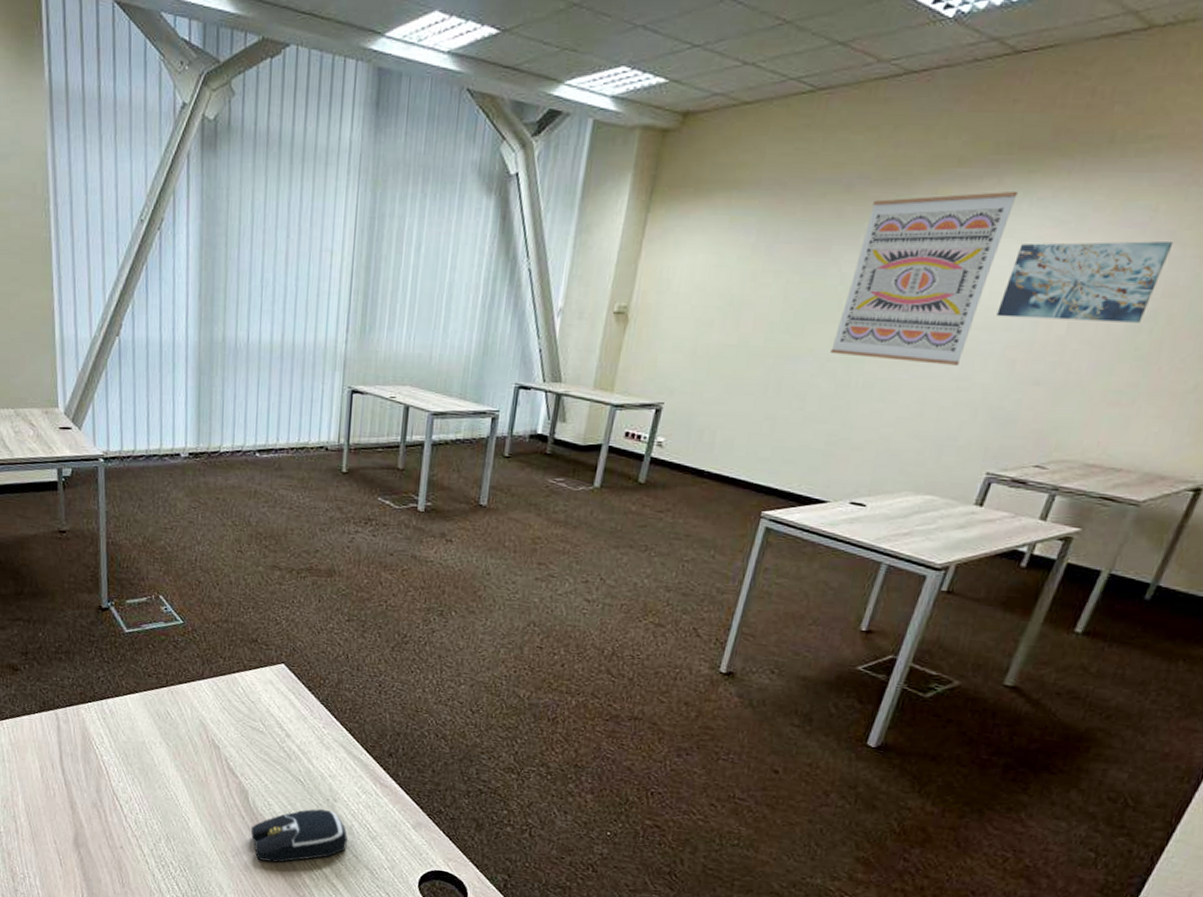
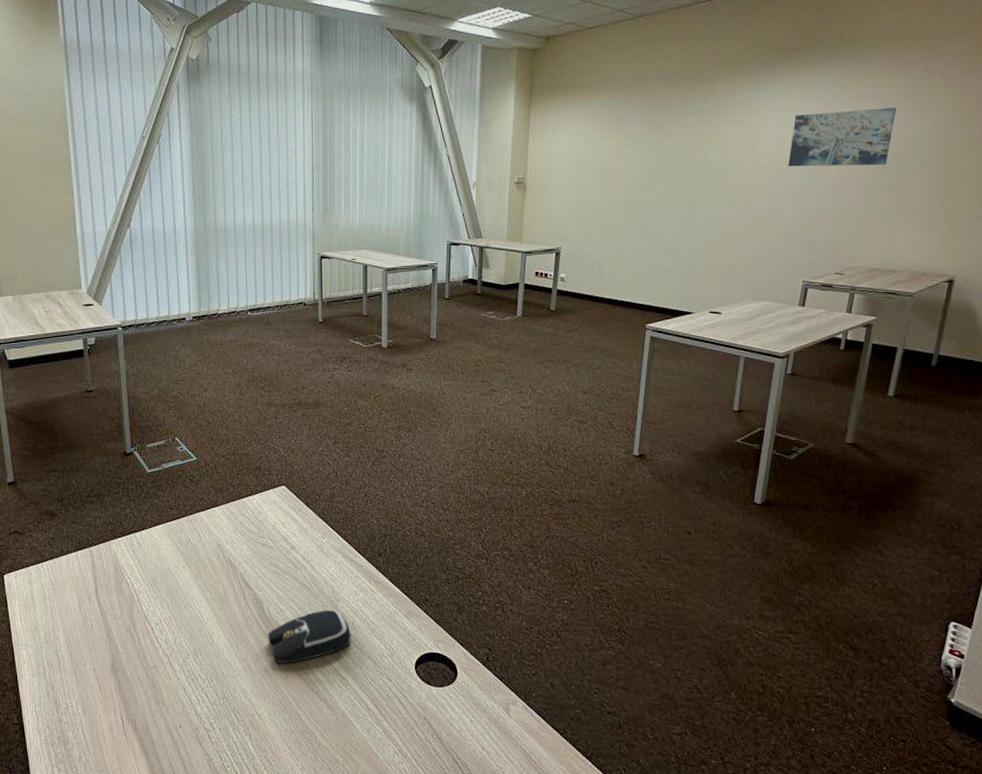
wall art: present [830,190,1018,365] -> none [677,79,786,204]

